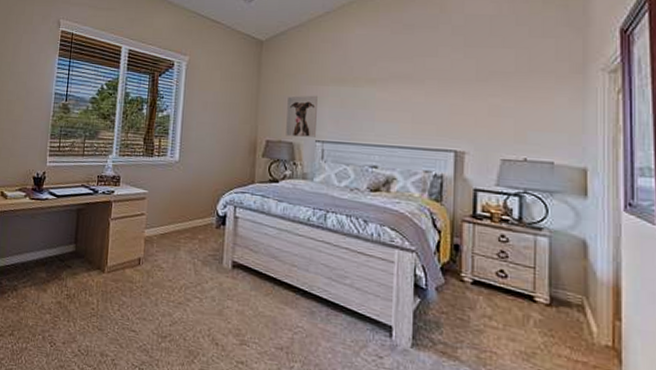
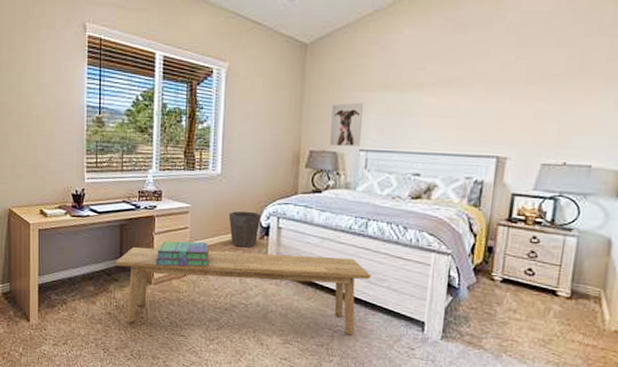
bench: none [69,232,332,339] -> present [115,247,372,336]
stack of books: none [110,227,165,256] -> present [155,241,210,267]
waste bin: none [185,198,218,237] -> present [228,211,262,248]

